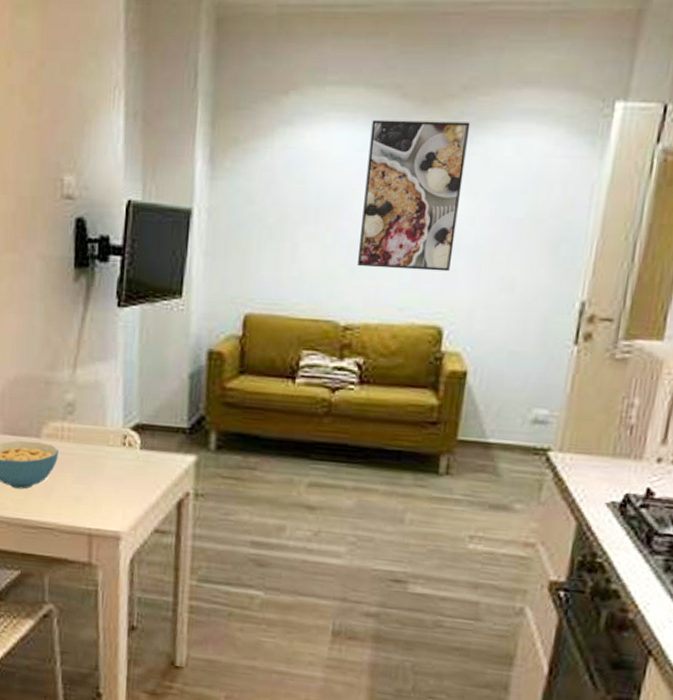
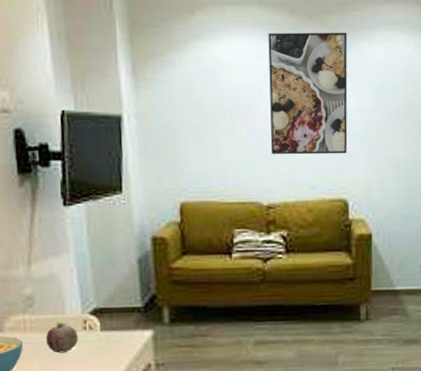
fruit: none [82,434,117,469] -> present [45,322,79,353]

